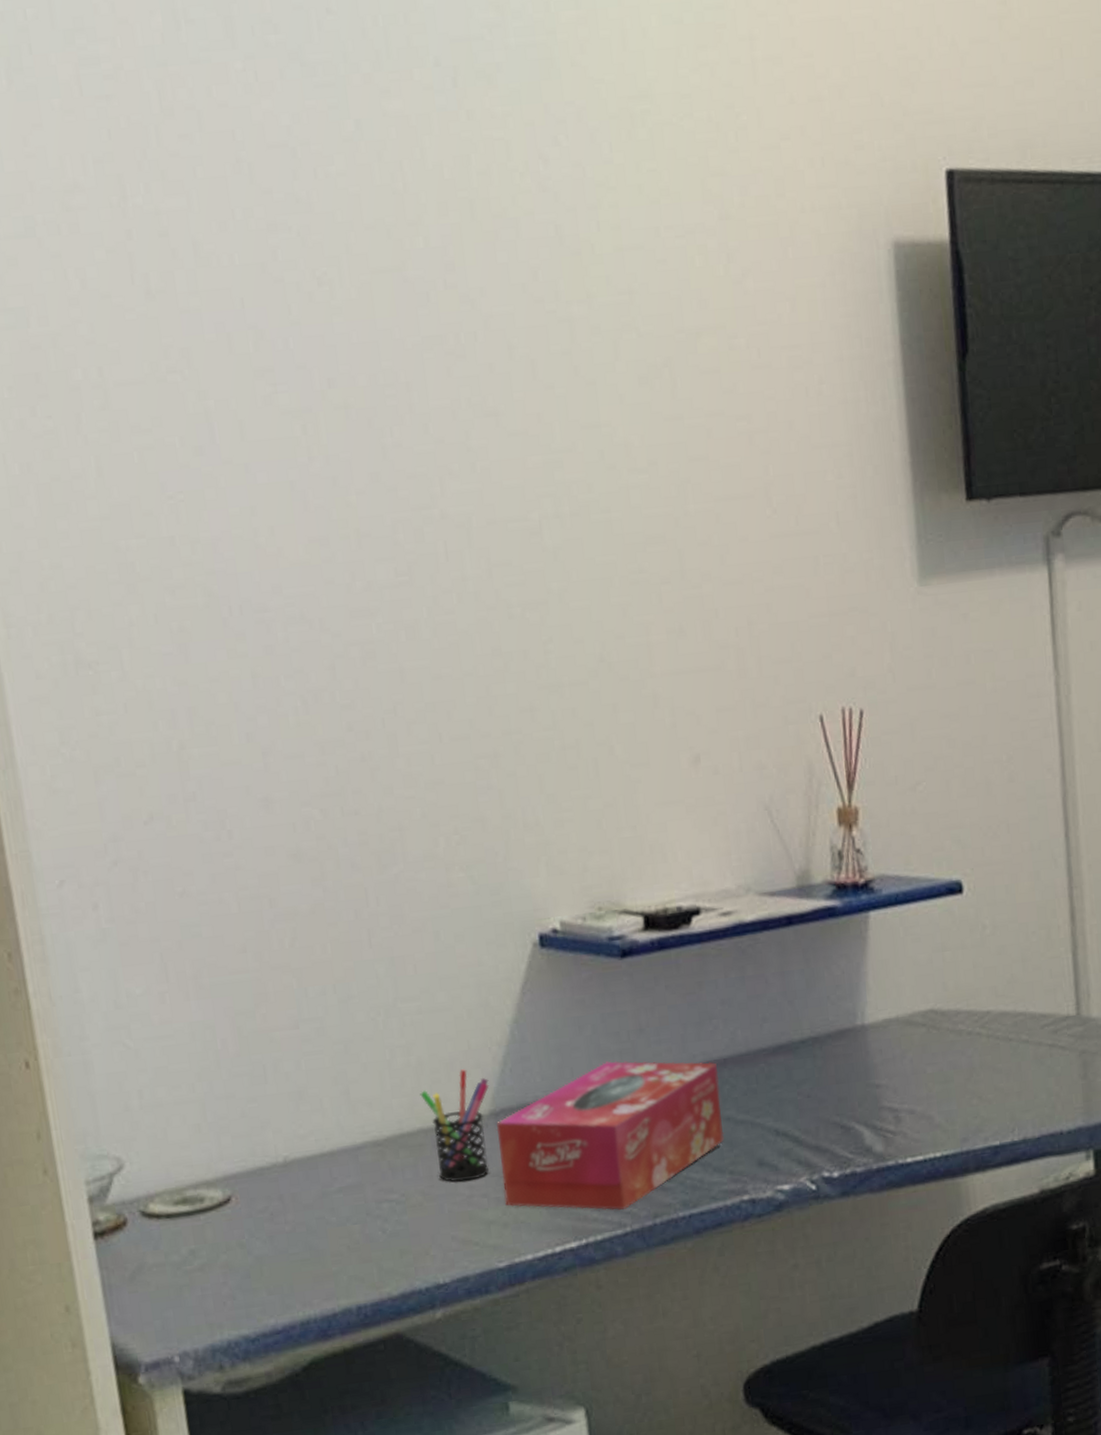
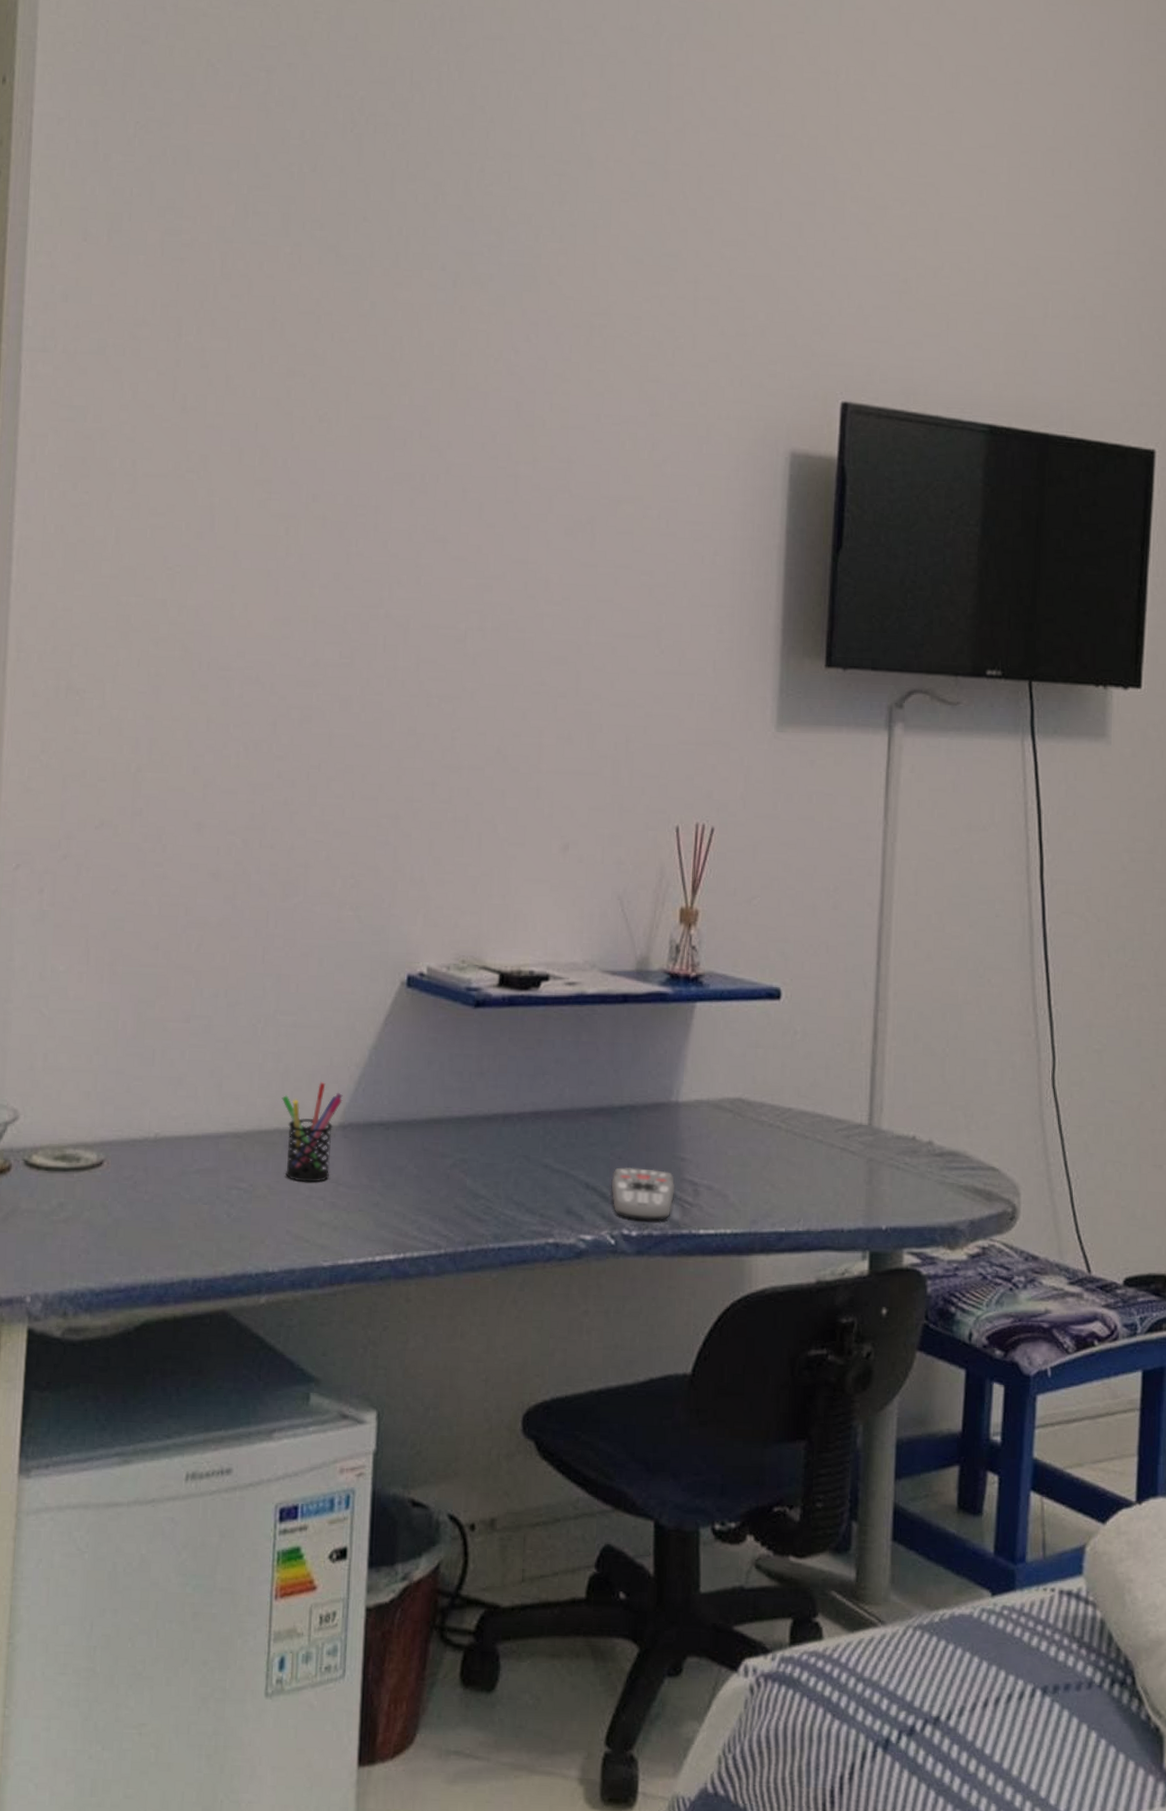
tissue box: present [496,1061,724,1211] -> none [338,1096,544,1232]
remote control: none [803,1101,875,1160] -> present [611,1167,676,1221]

